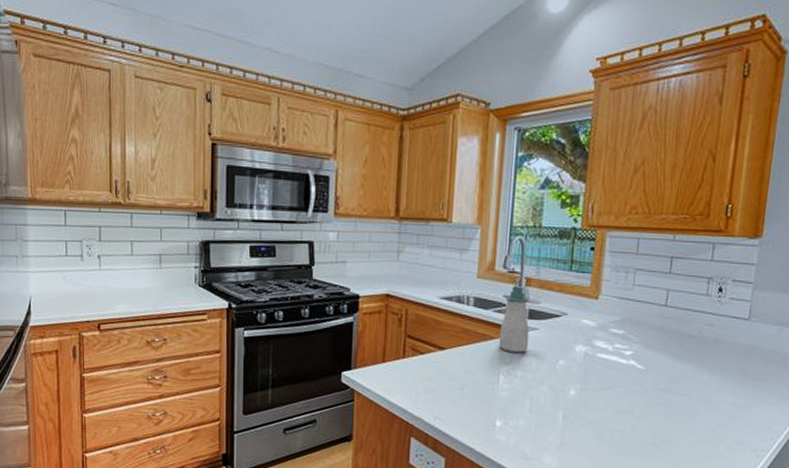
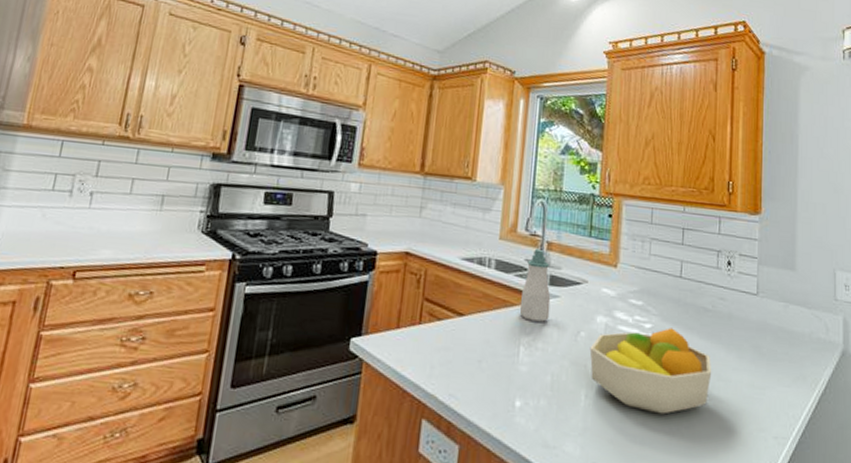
fruit bowl: none [568,354,693,431] -> present [589,328,712,415]

